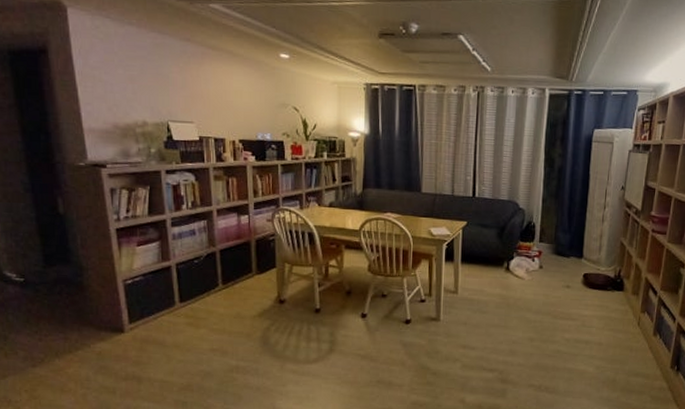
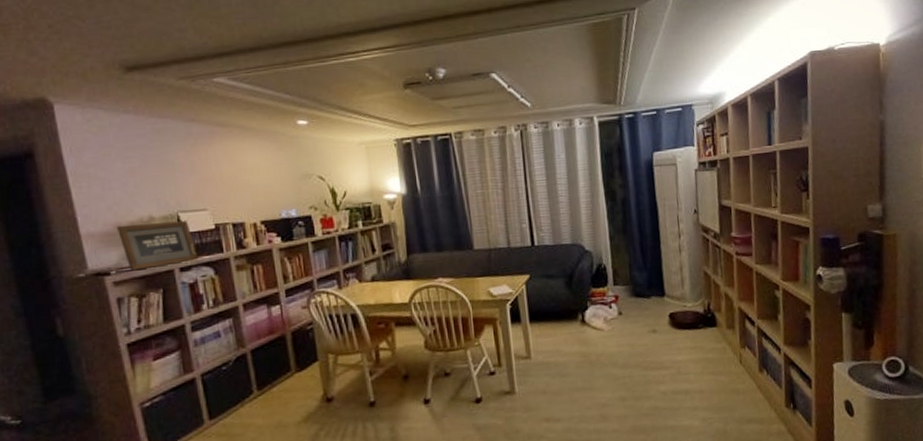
picture frame: none [115,125,182,167] -> present [117,221,198,271]

